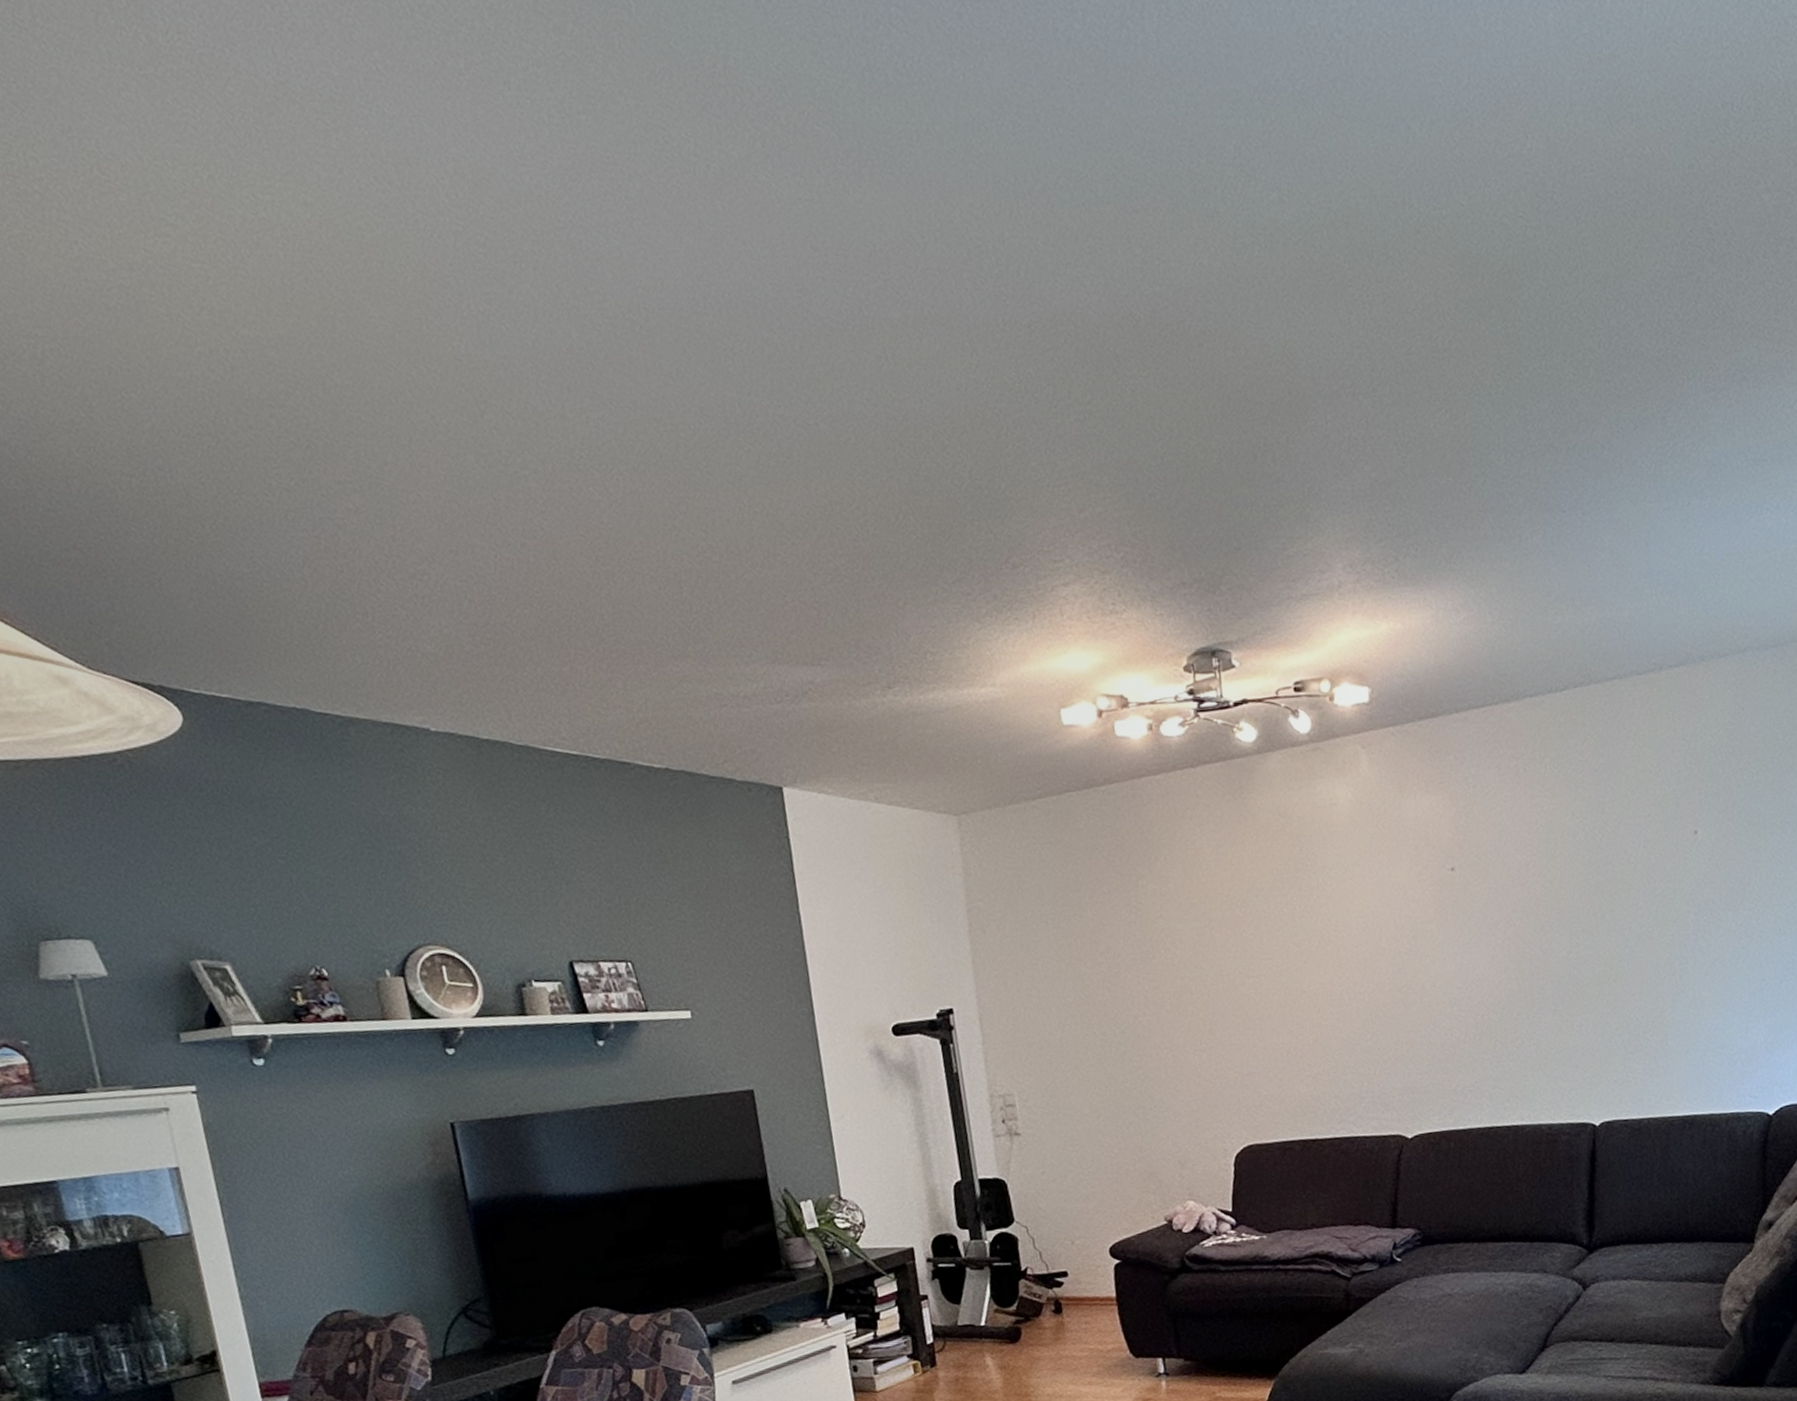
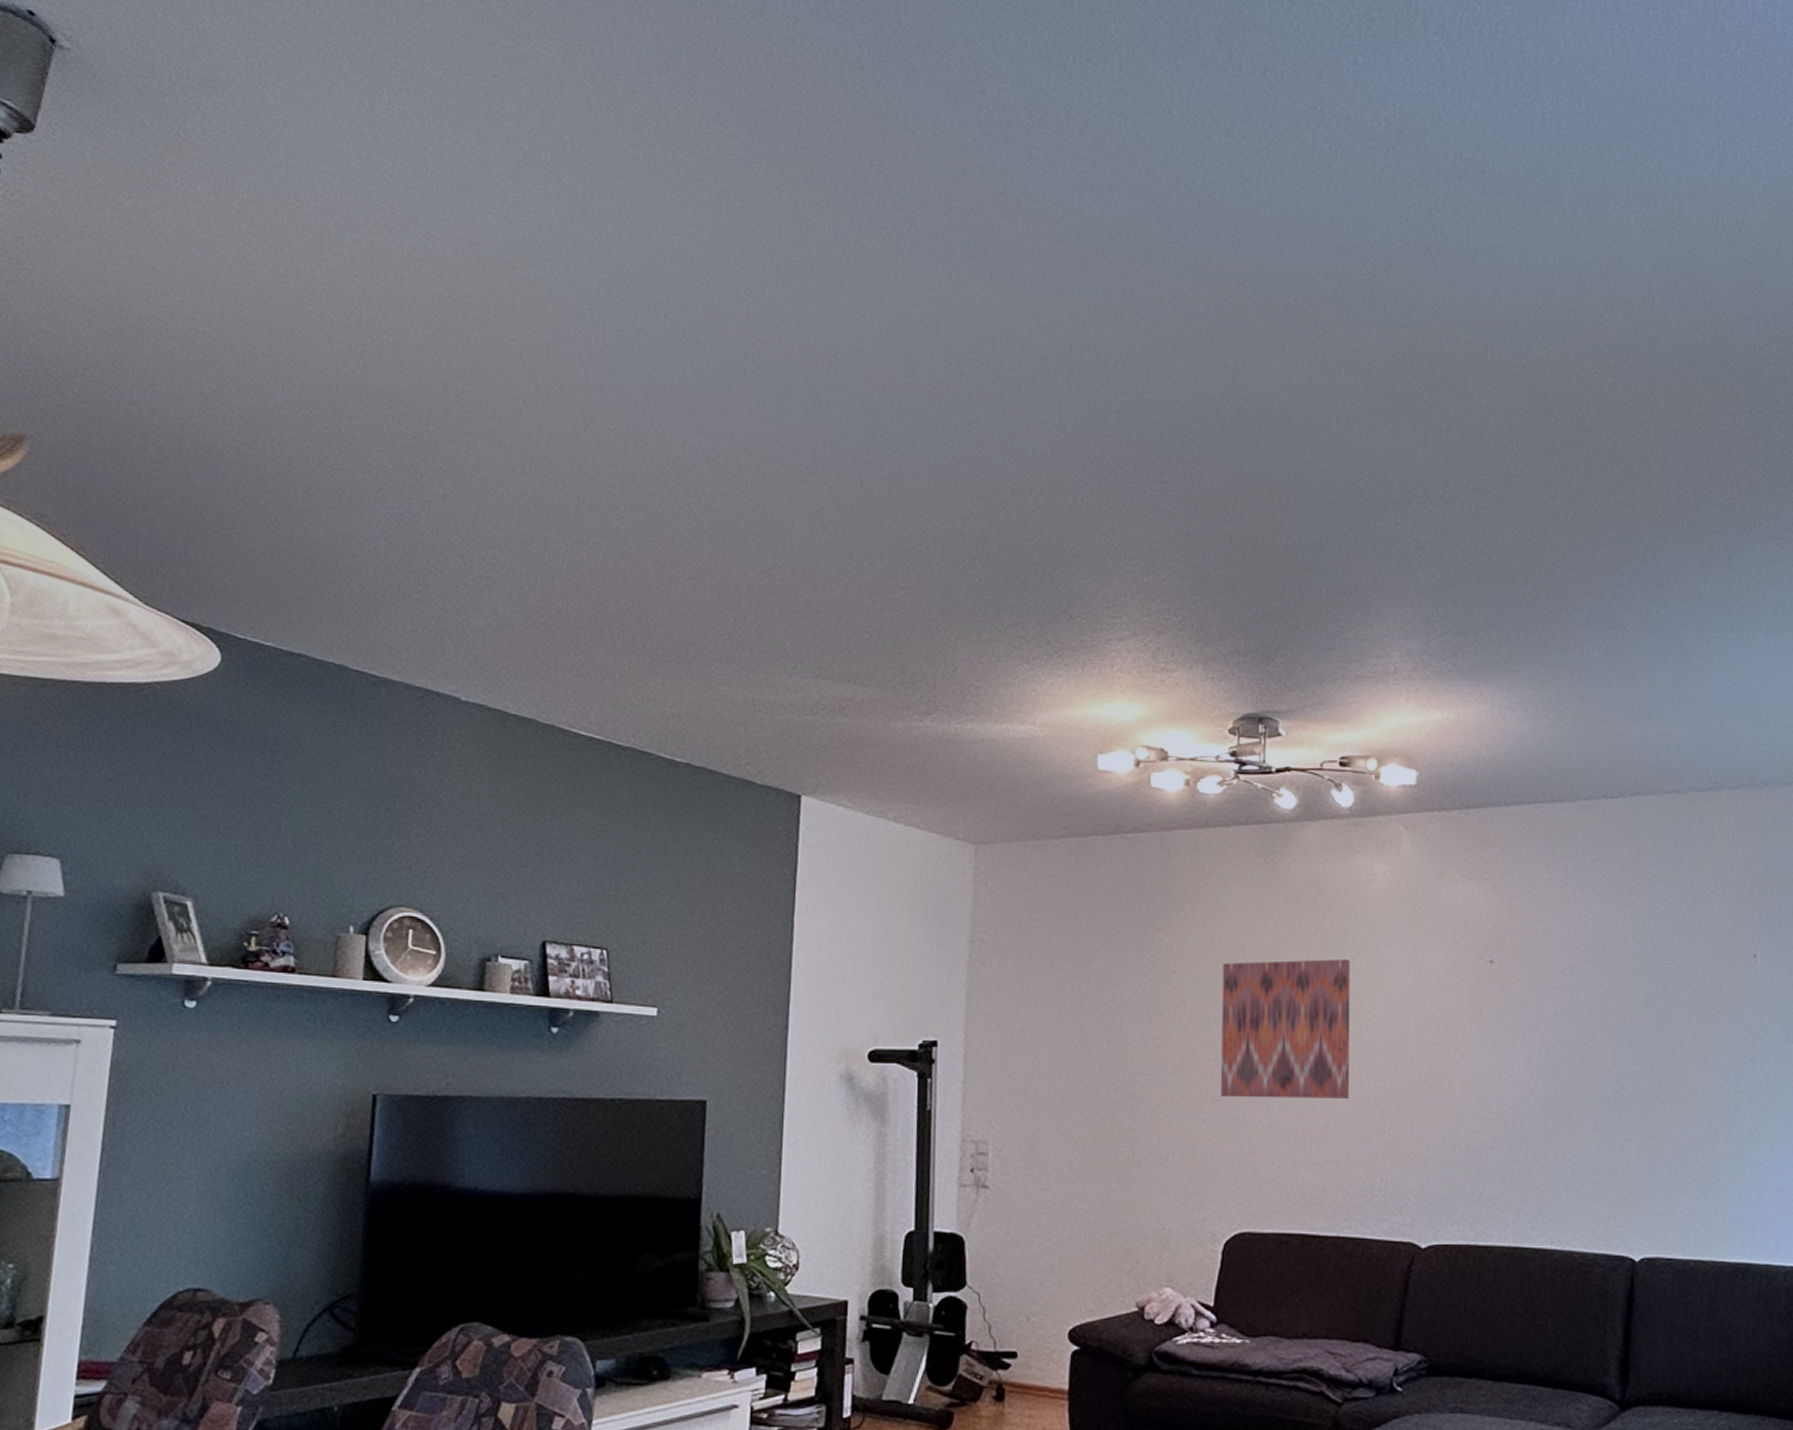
wall art: none [1205,884,1333,1028] -> present [1220,959,1350,1099]

